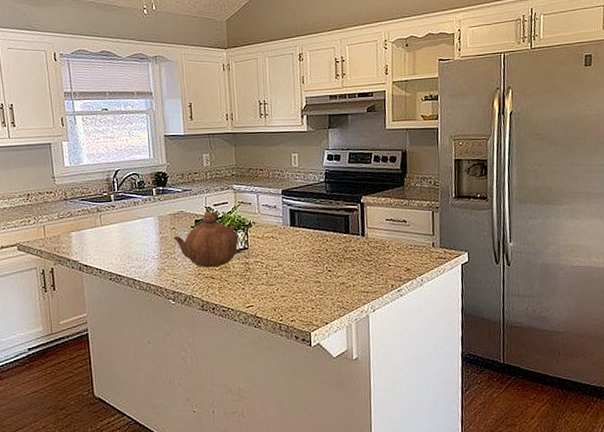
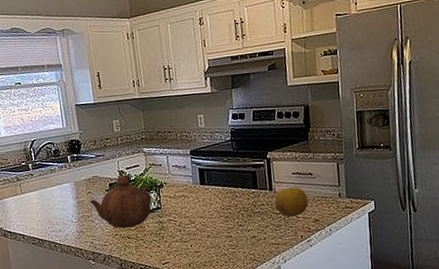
fruit: none [366,234,401,265] -> present [275,187,308,217]

